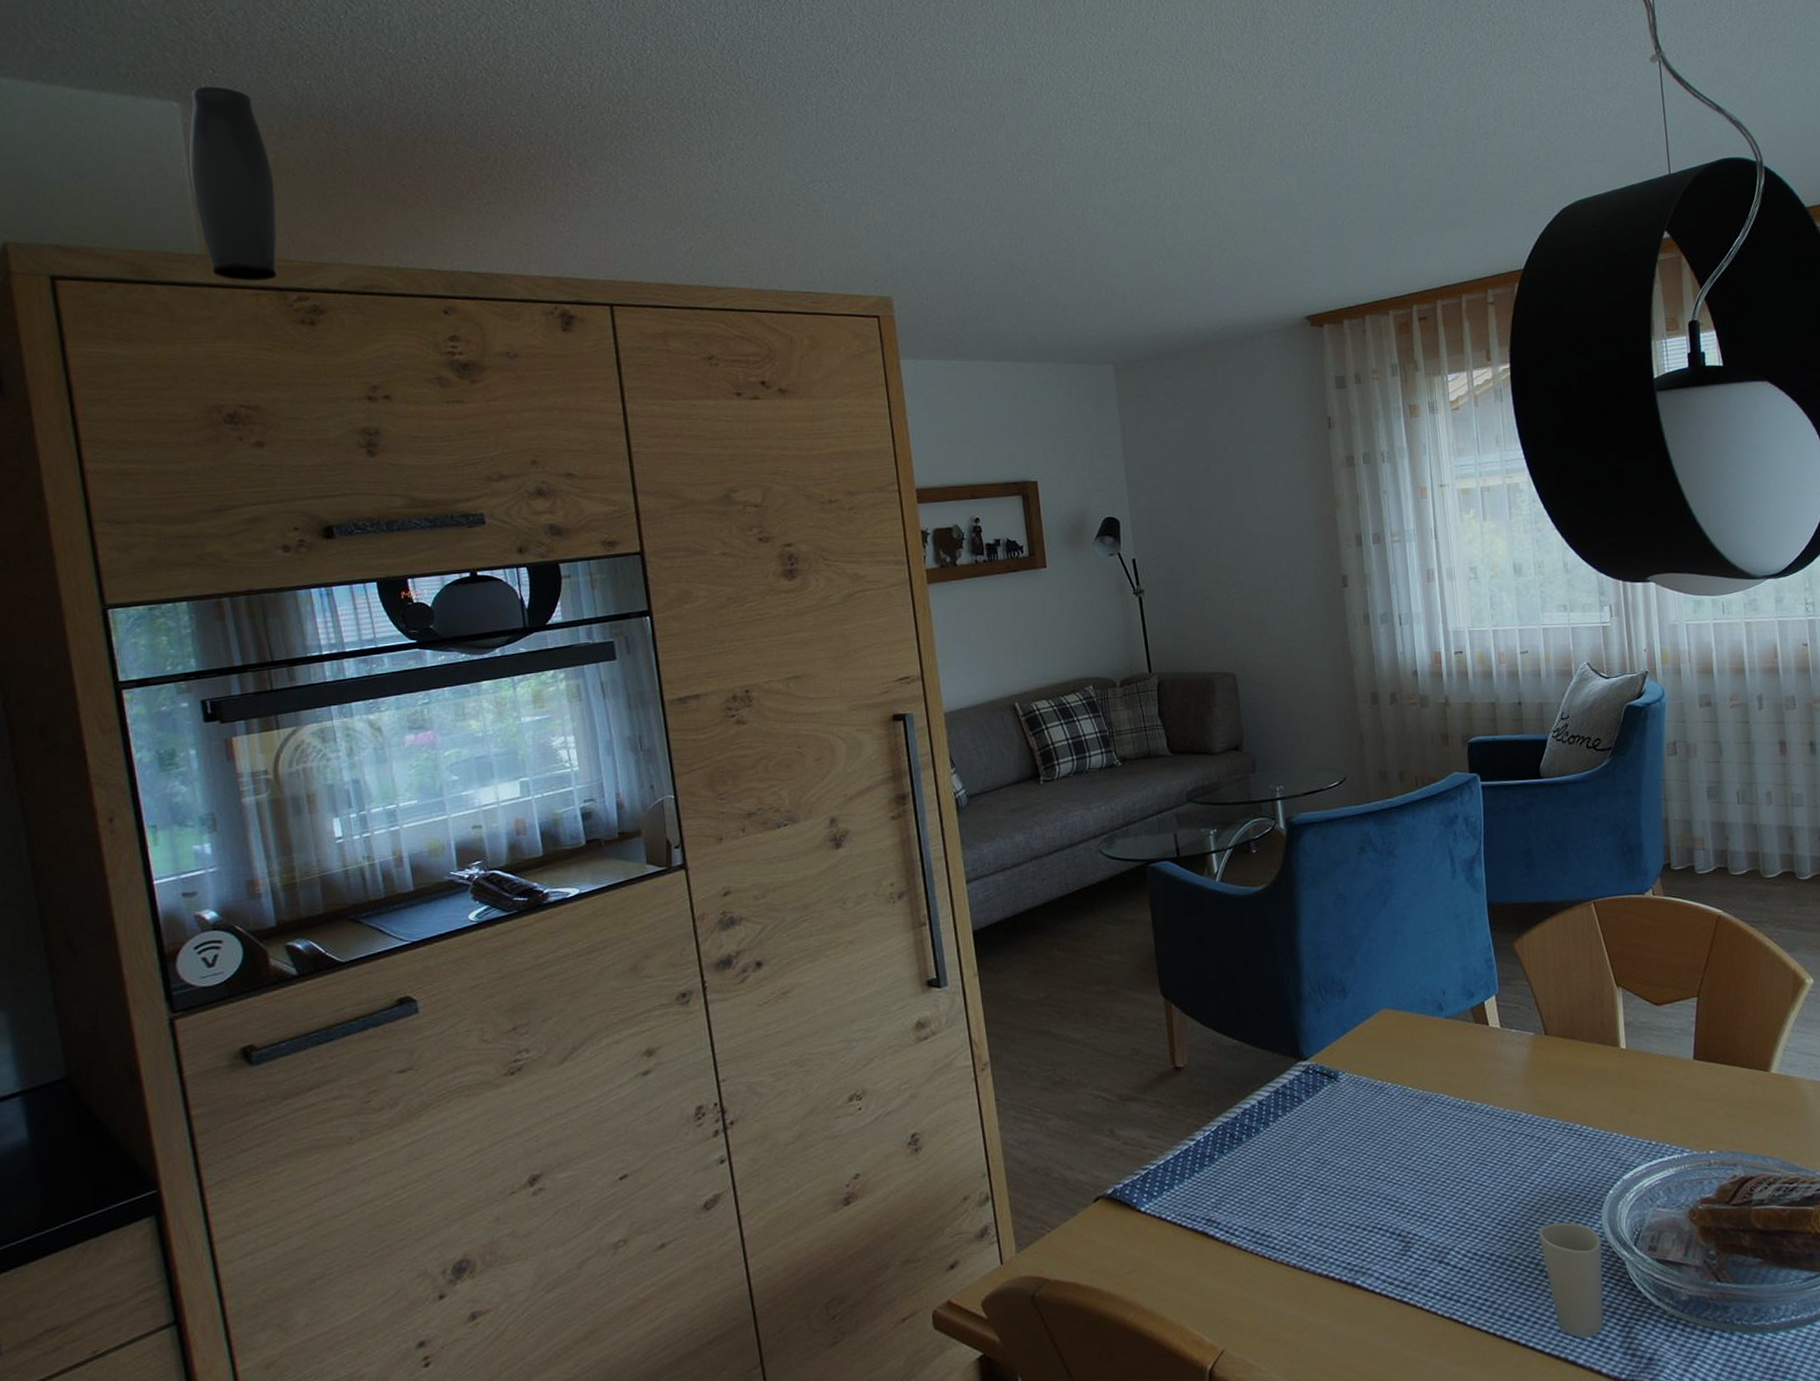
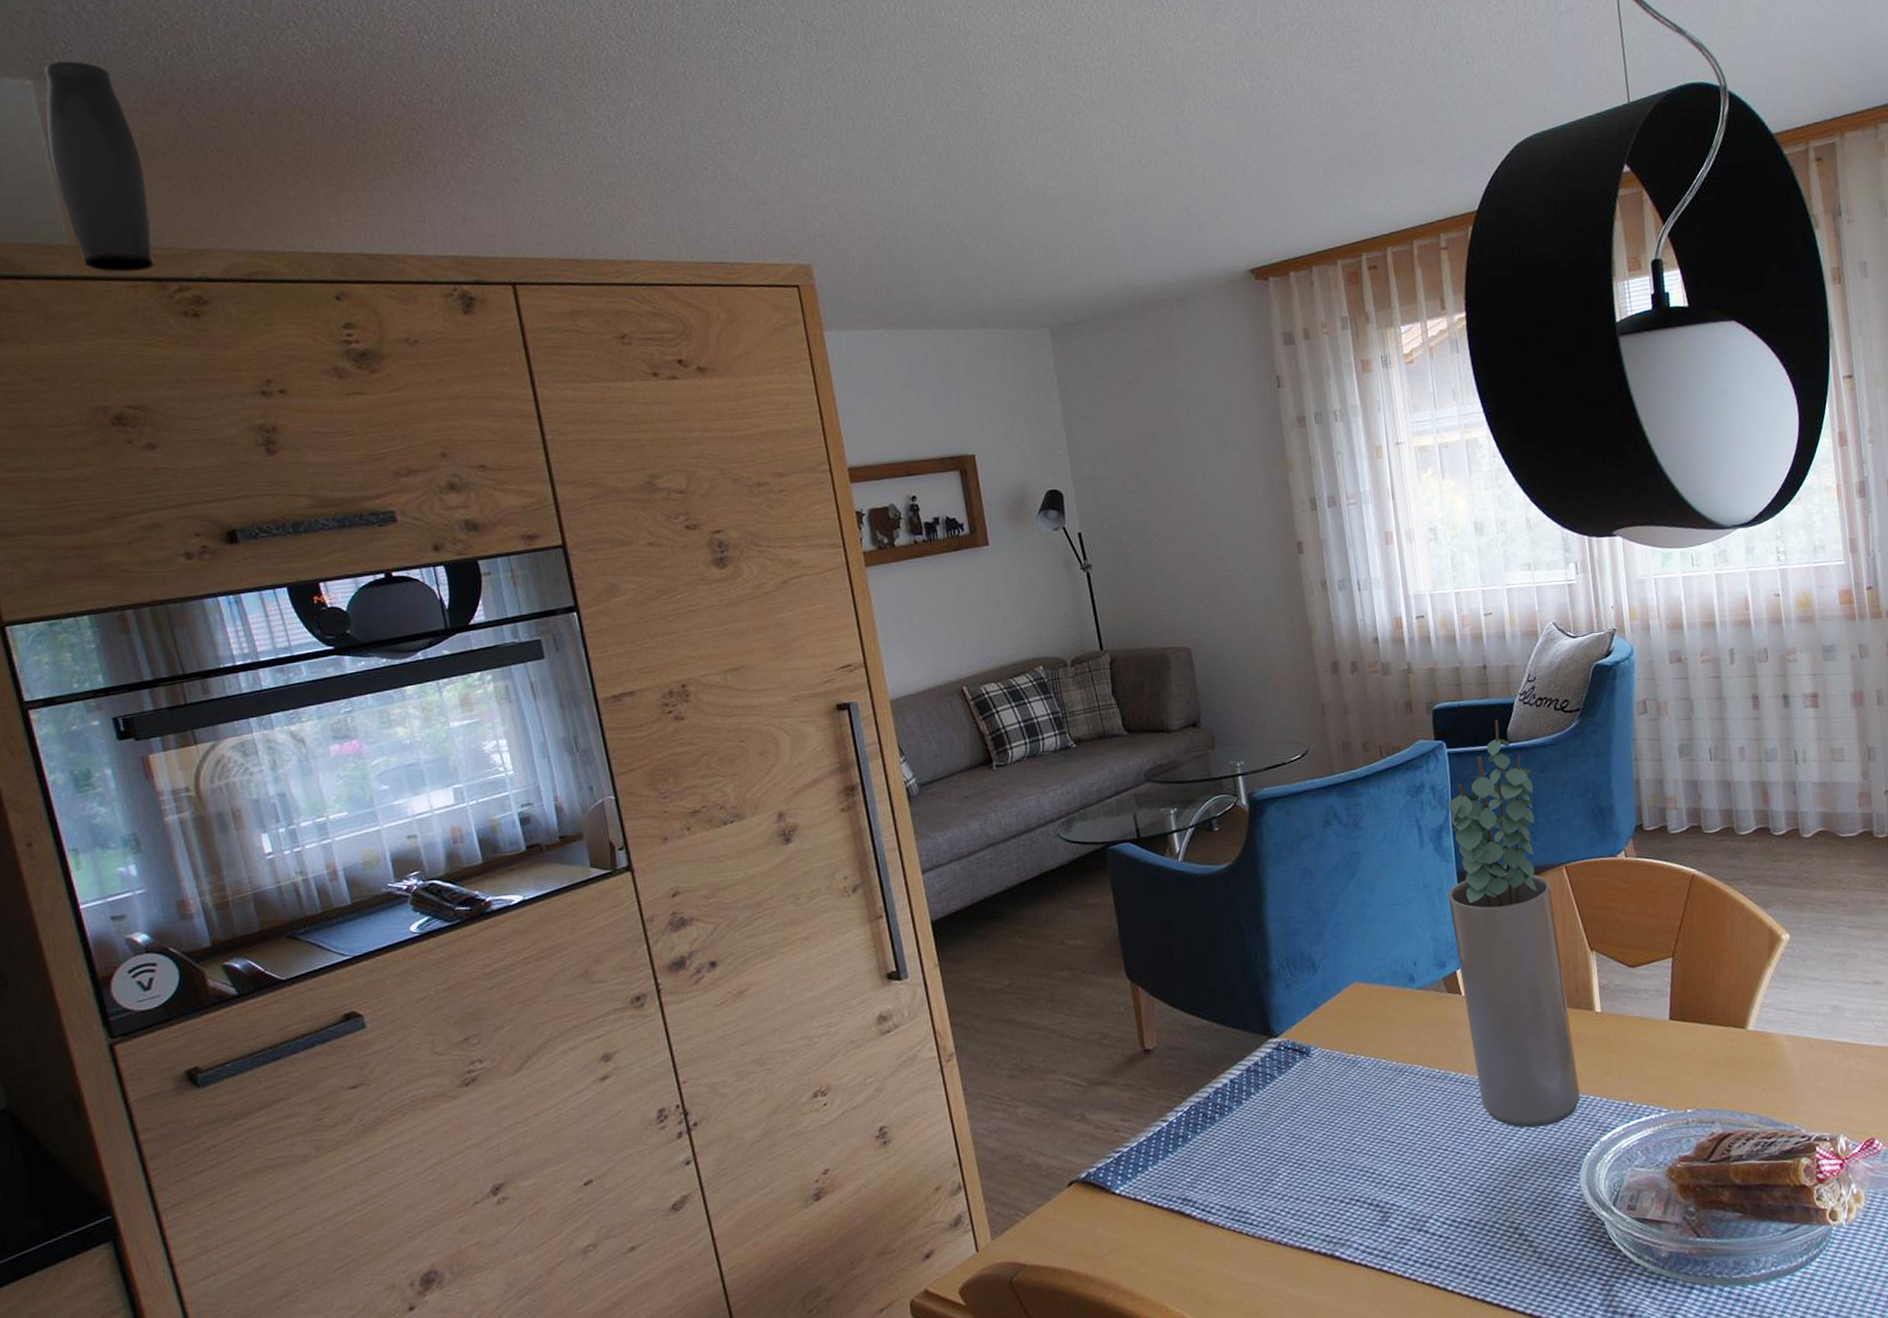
vase: none [1478,755,1604,1163] -> present [1448,720,1580,1128]
cup: present [1539,1222,1604,1338] -> none [1517,1186,1584,1298]

